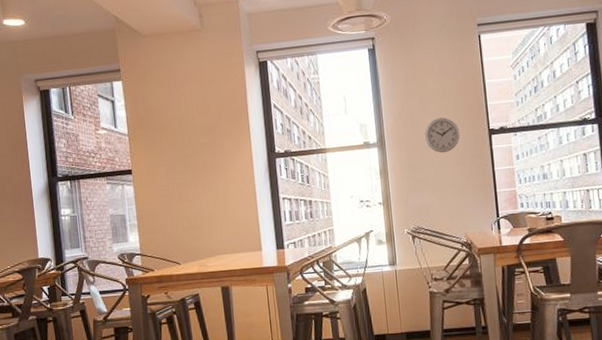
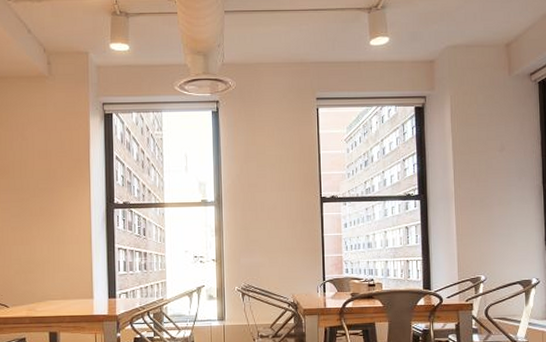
wall clock: present [424,117,461,153] -> none [260,182,294,217]

